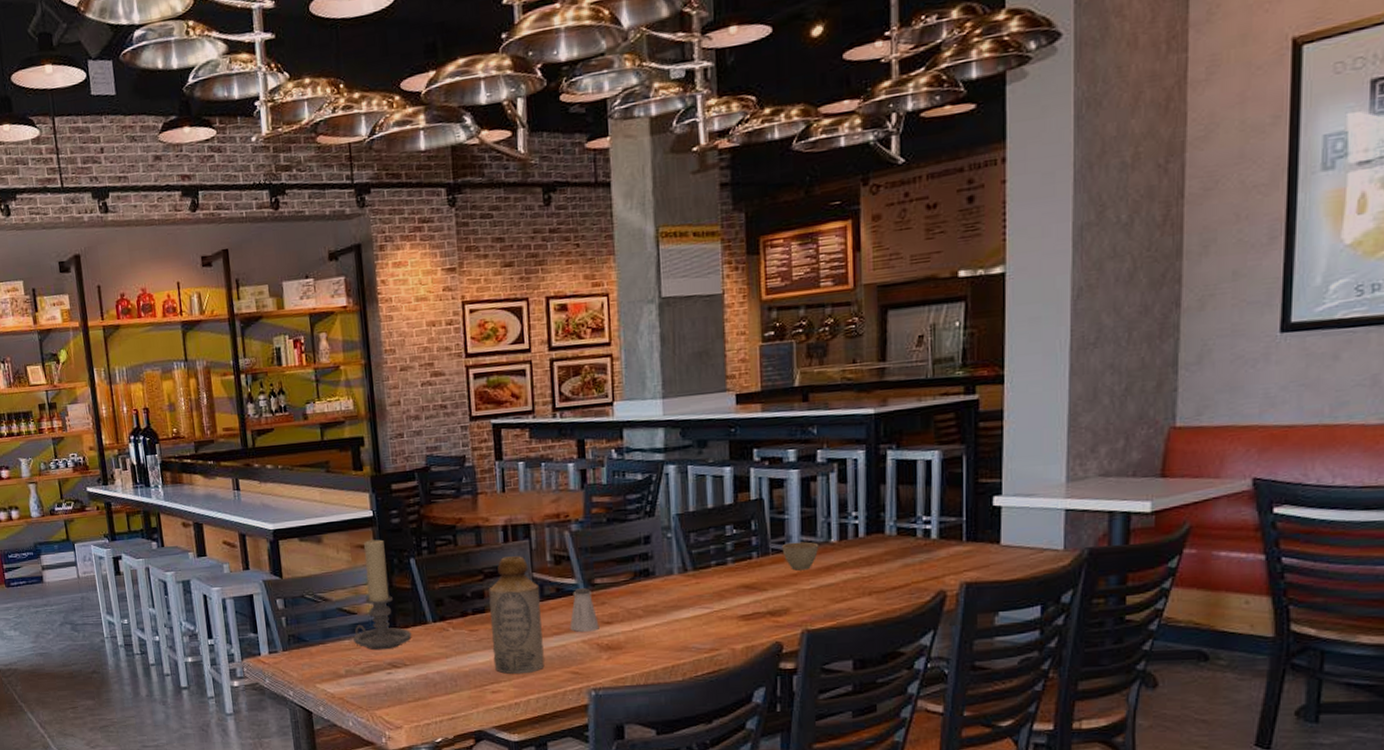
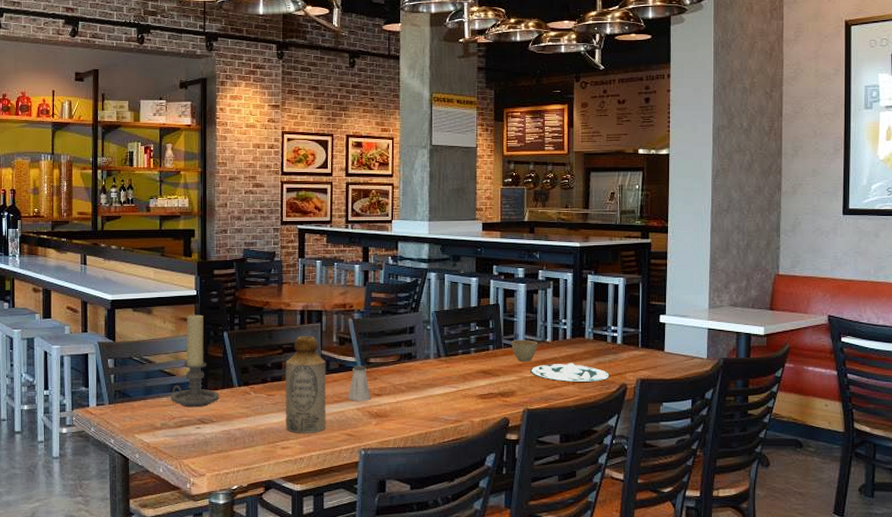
plate: none [808,567,921,592] -> present [529,363,610,382]

